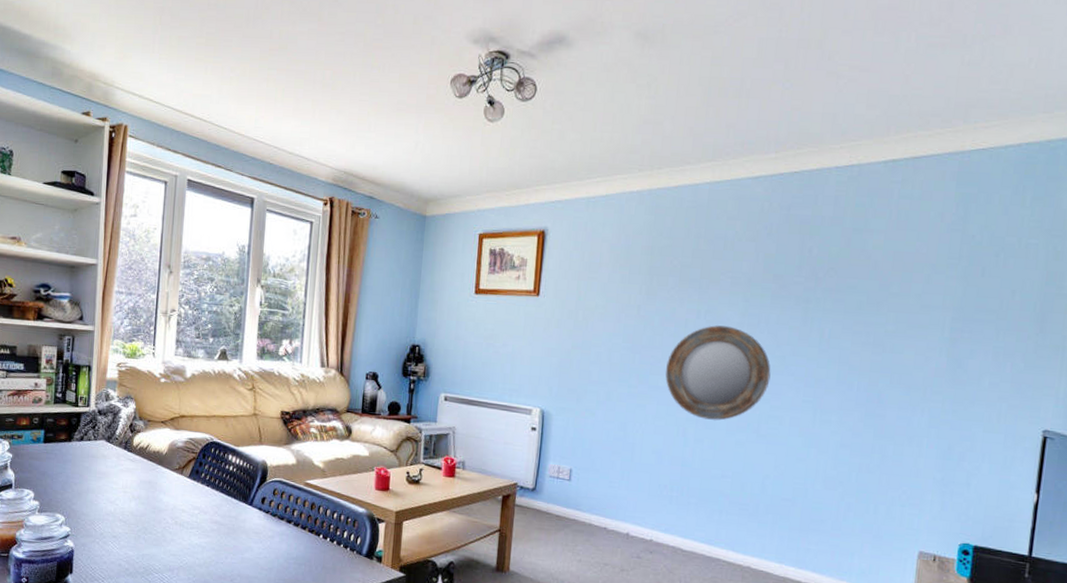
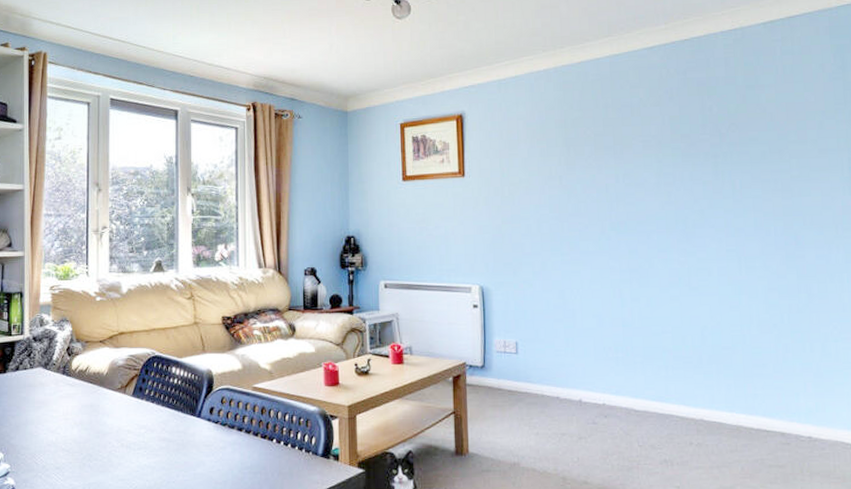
home mirror: present [665,325,771,421] -> none [593,187,693,278]

